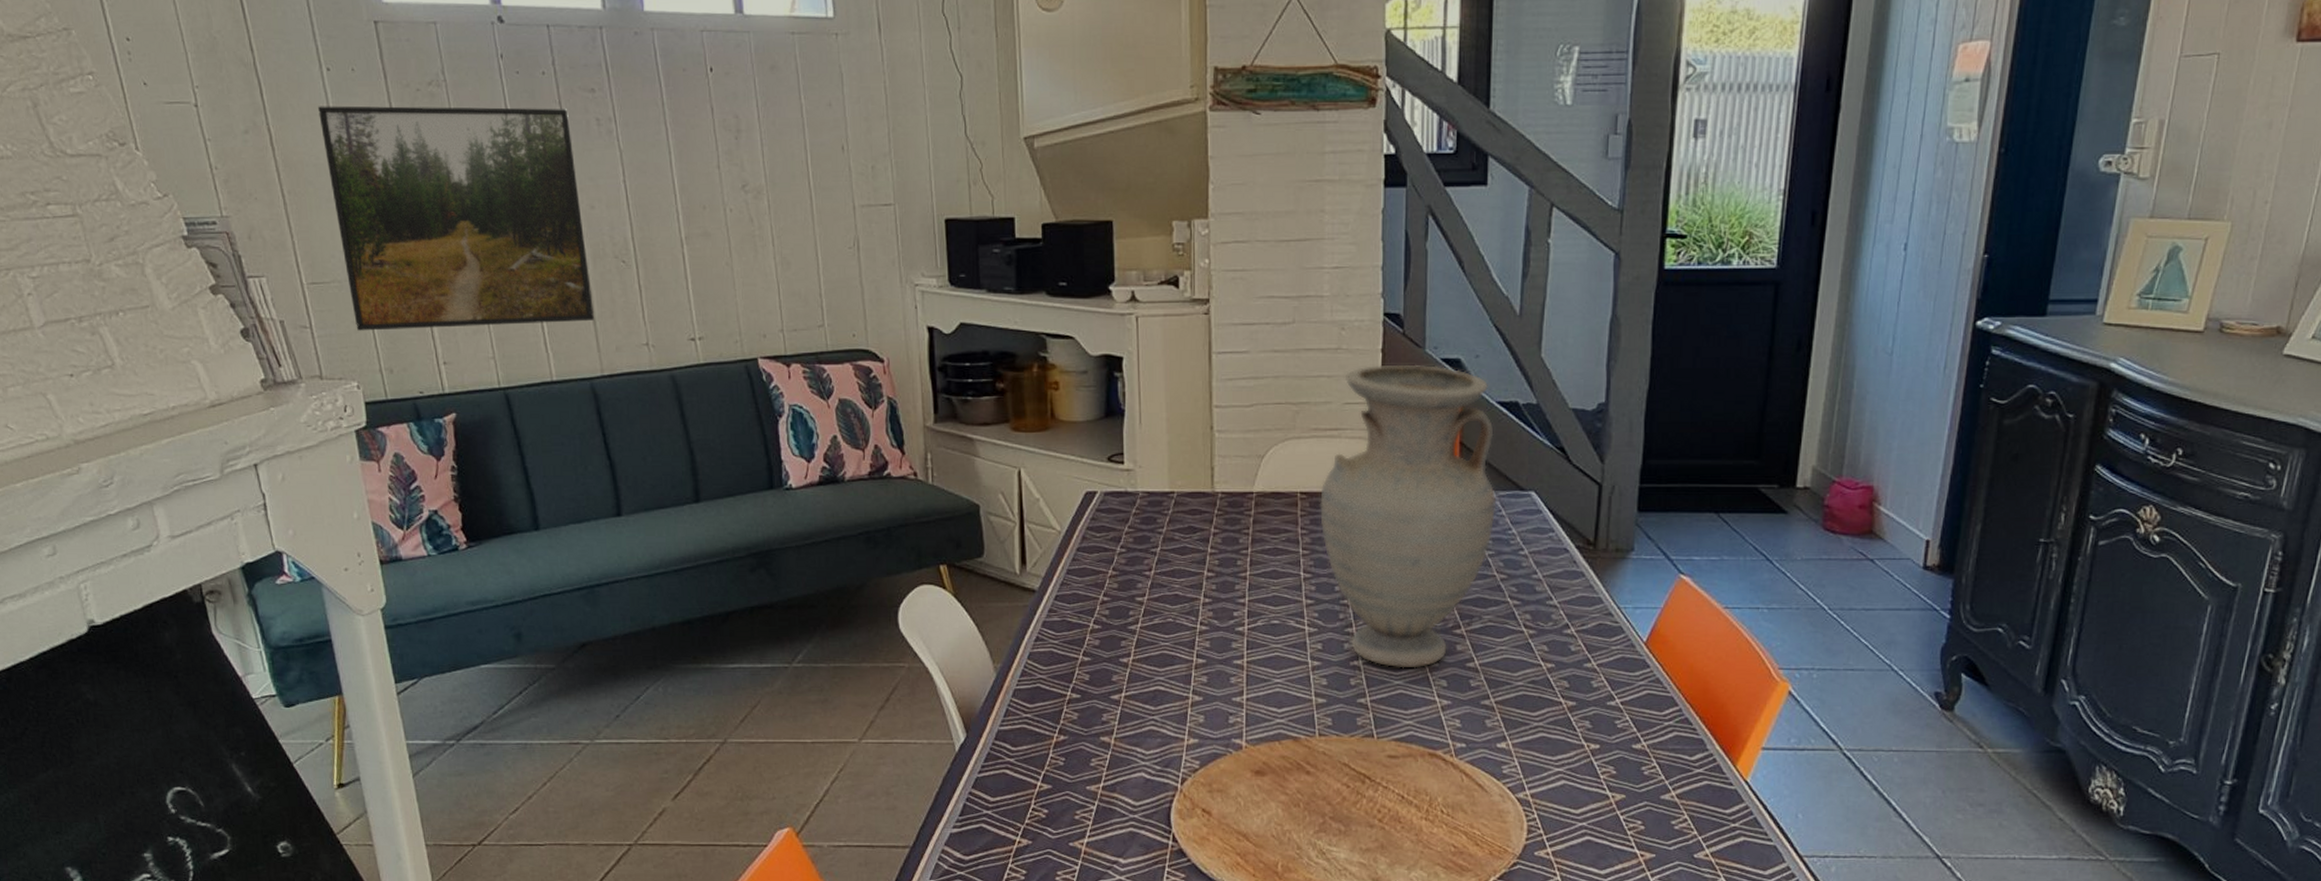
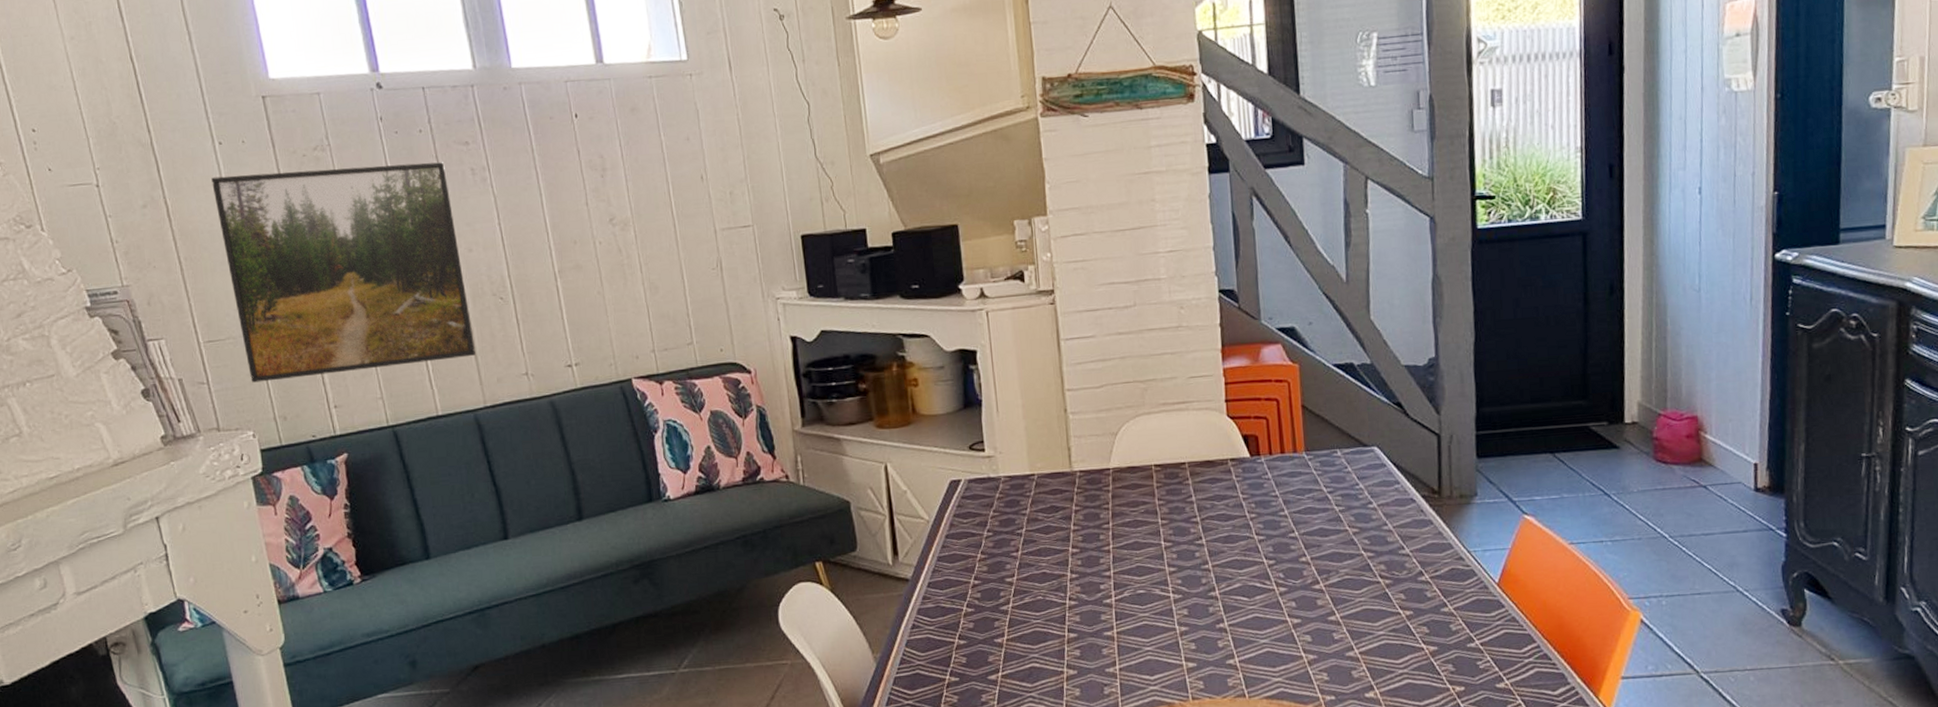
vase: present [1320,364,1497,668] -> none [1174,335,1342,627]

